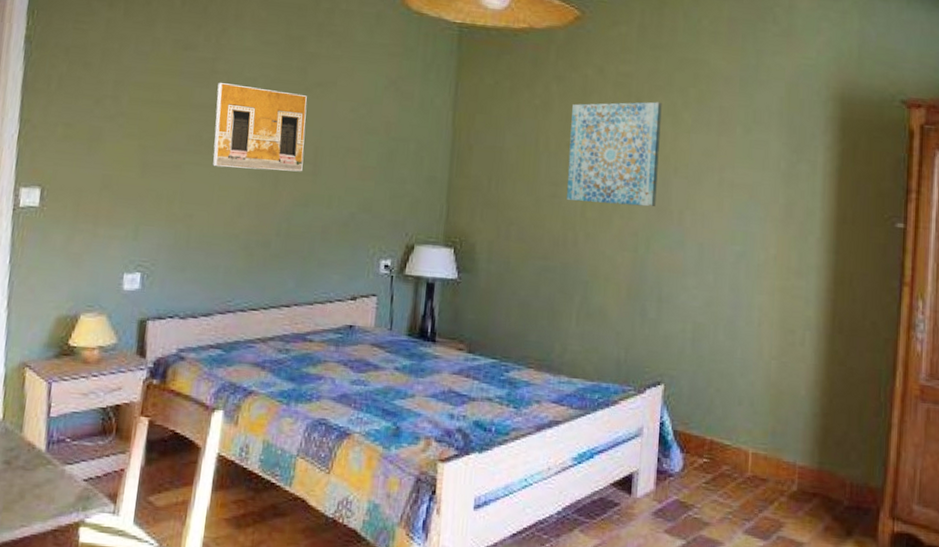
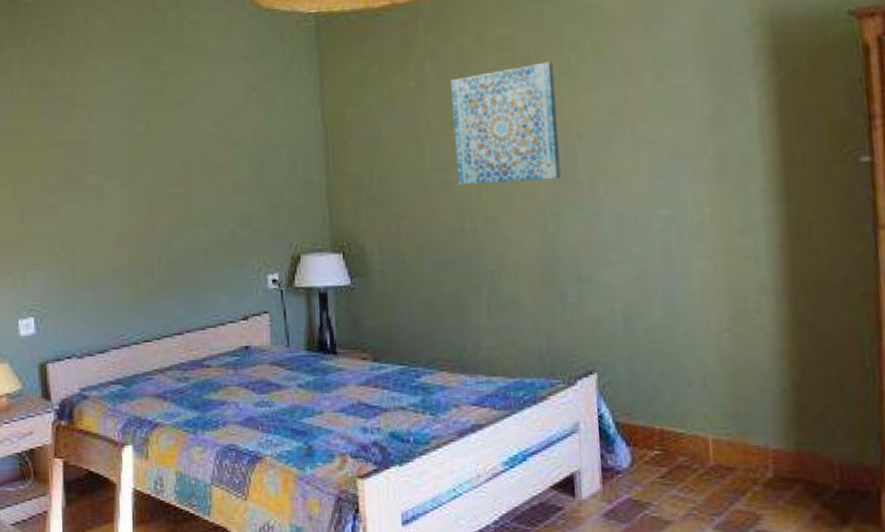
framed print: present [213,83,307,172] -> none [79,115,175,202]

